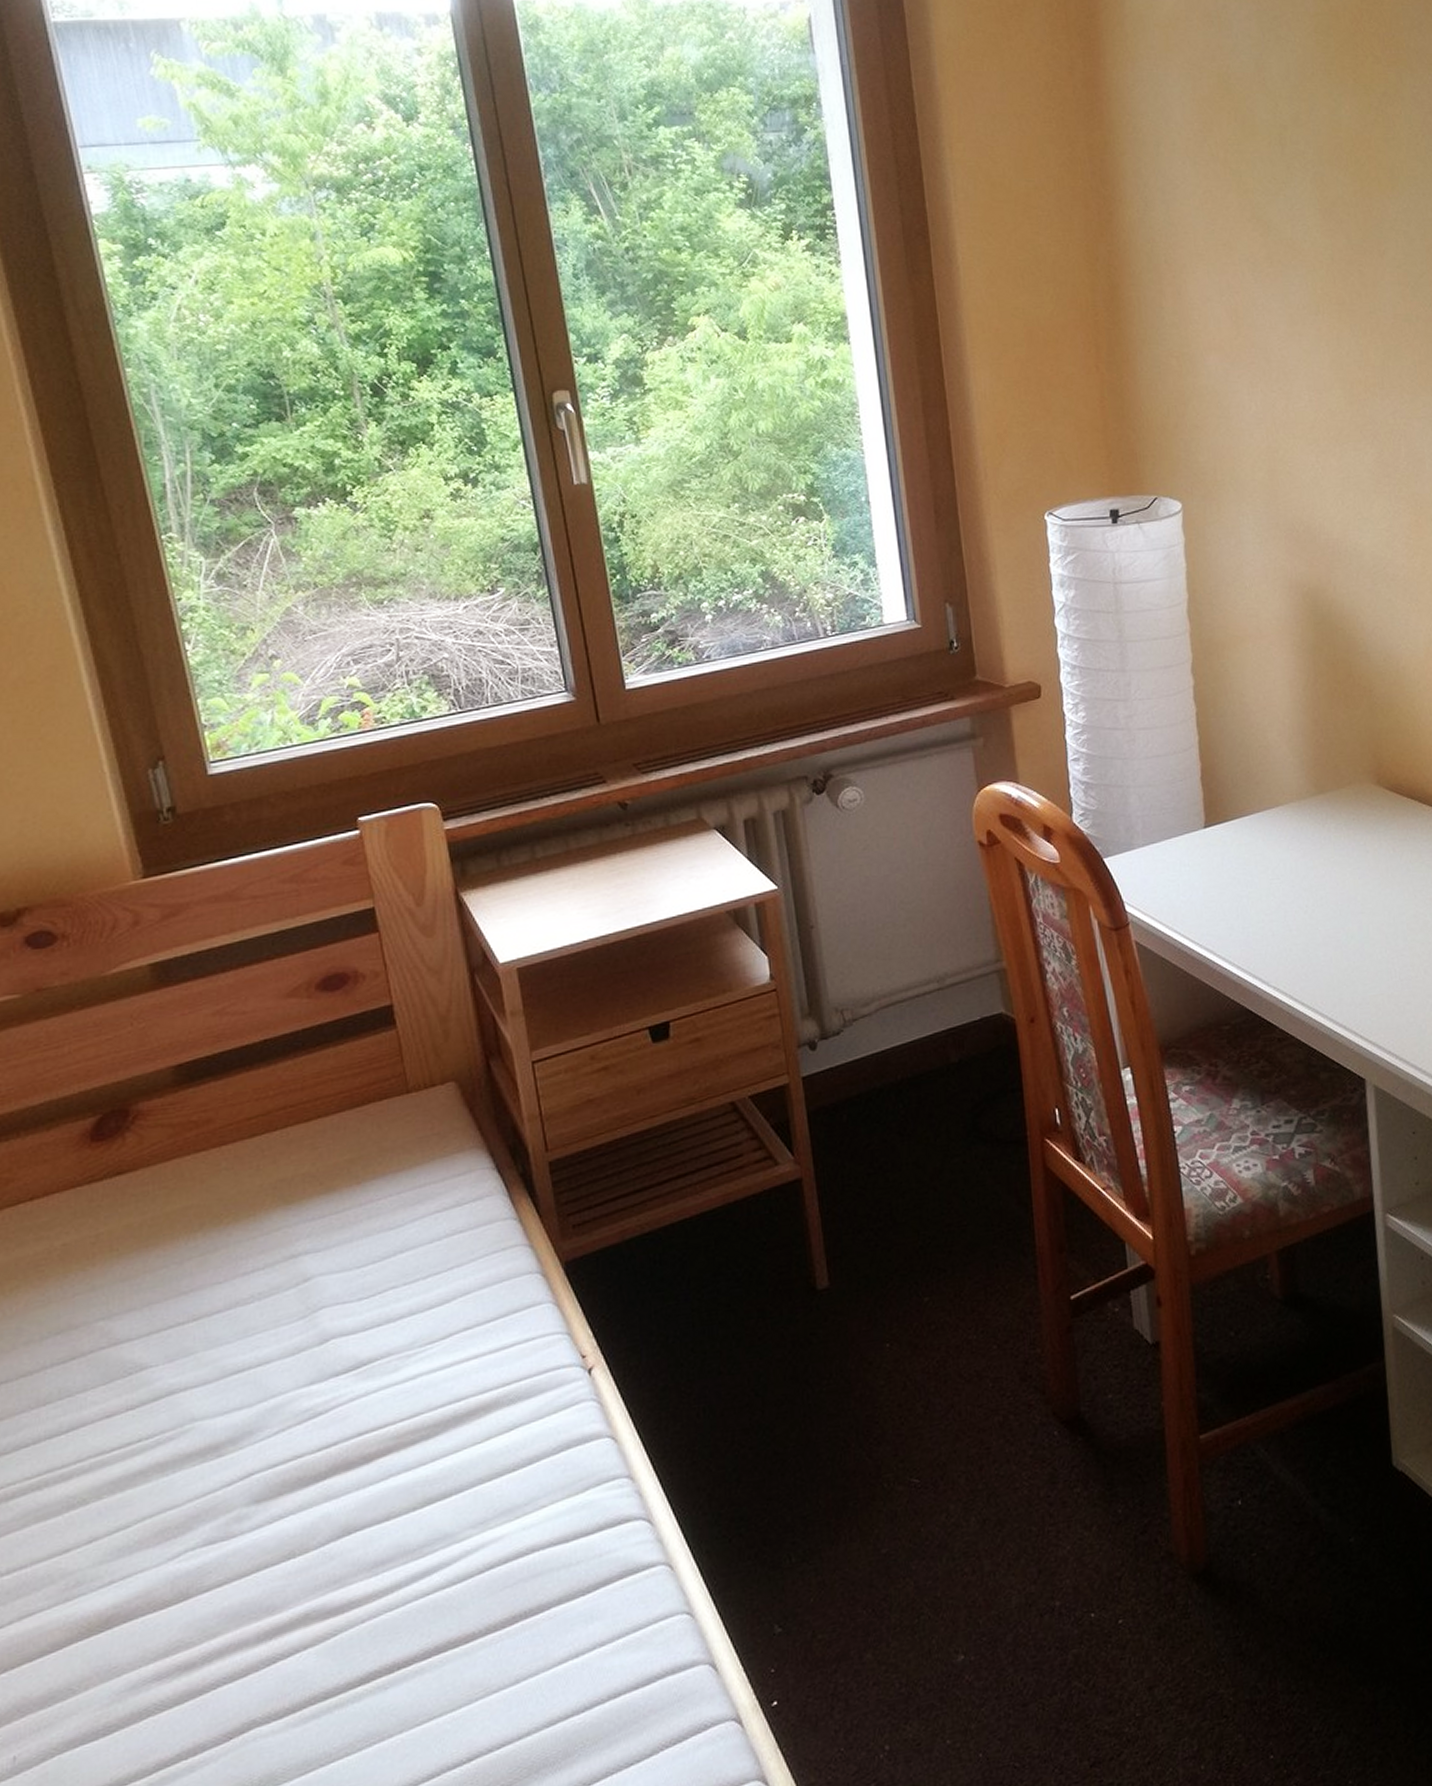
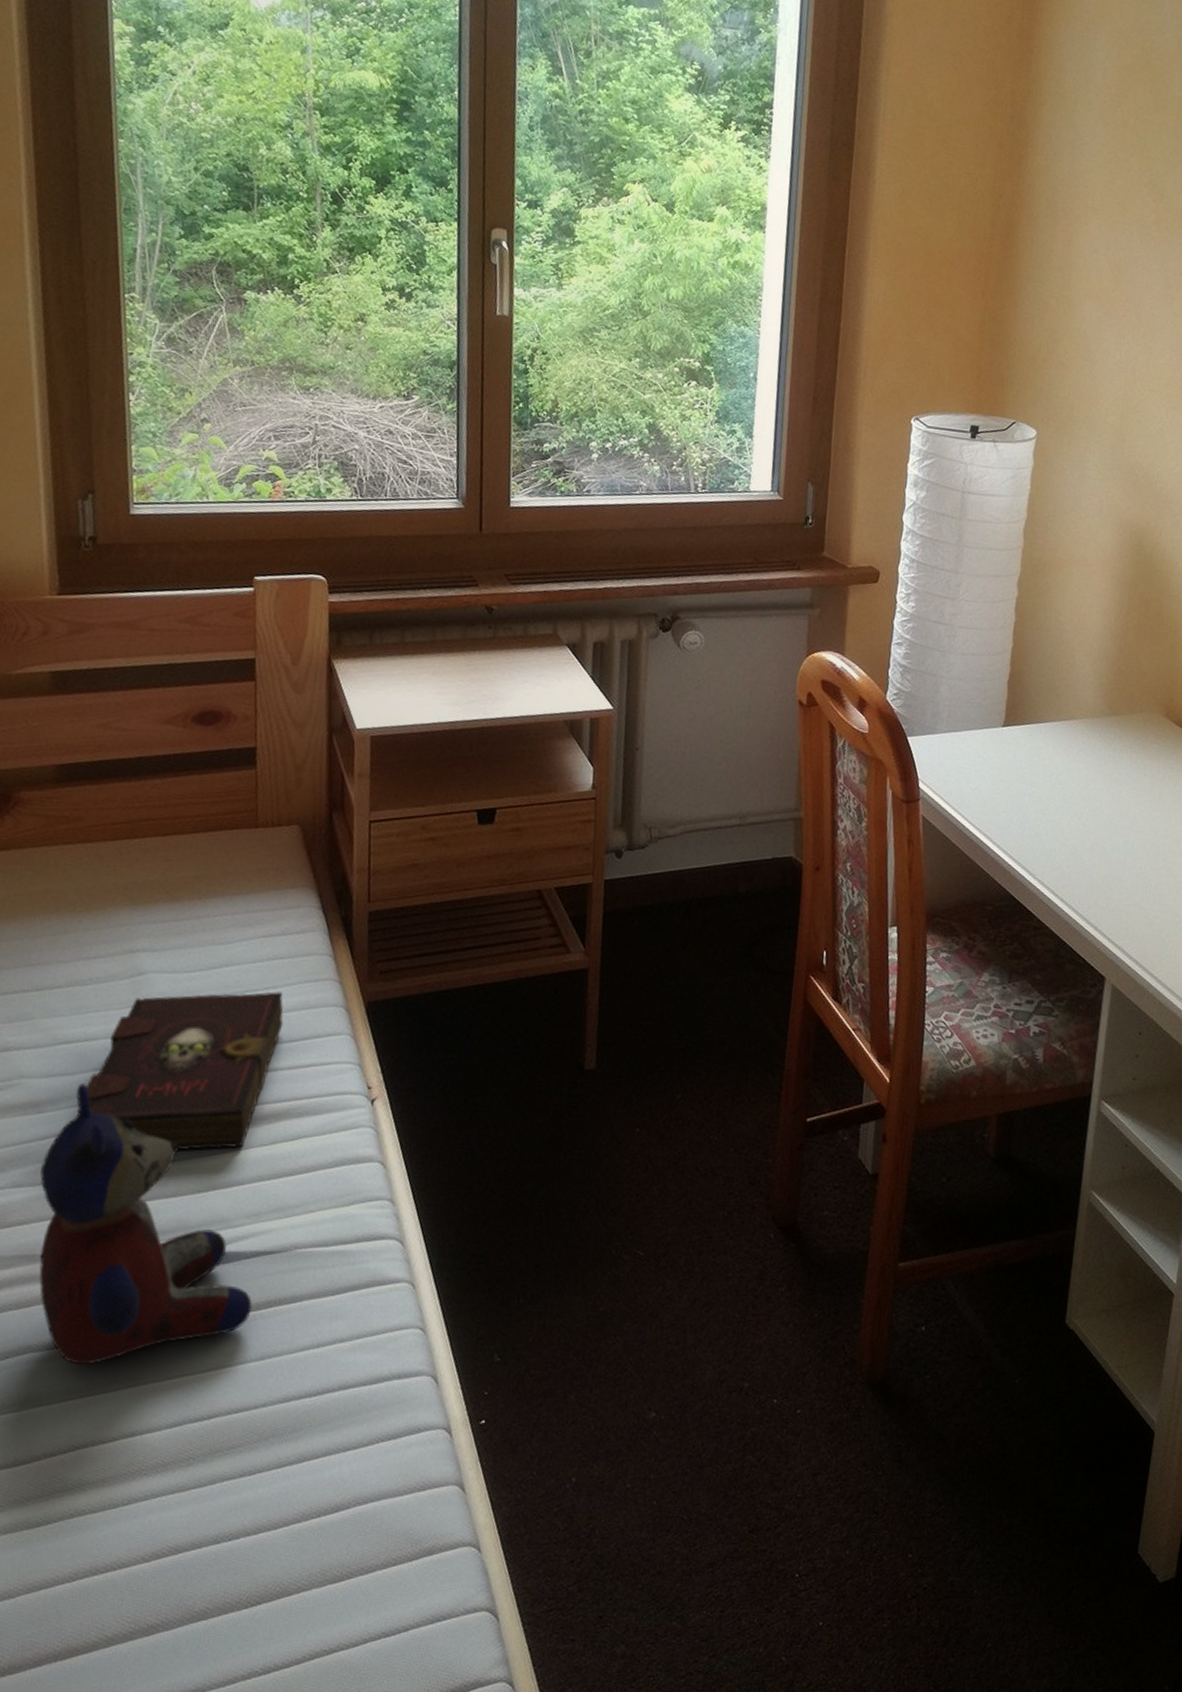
stuffed bear: none [233,1414,496,1731] -> present [39,1084,253,1365]
book: none [267,1269,476,1468] -> present [86,991,284,1151]

